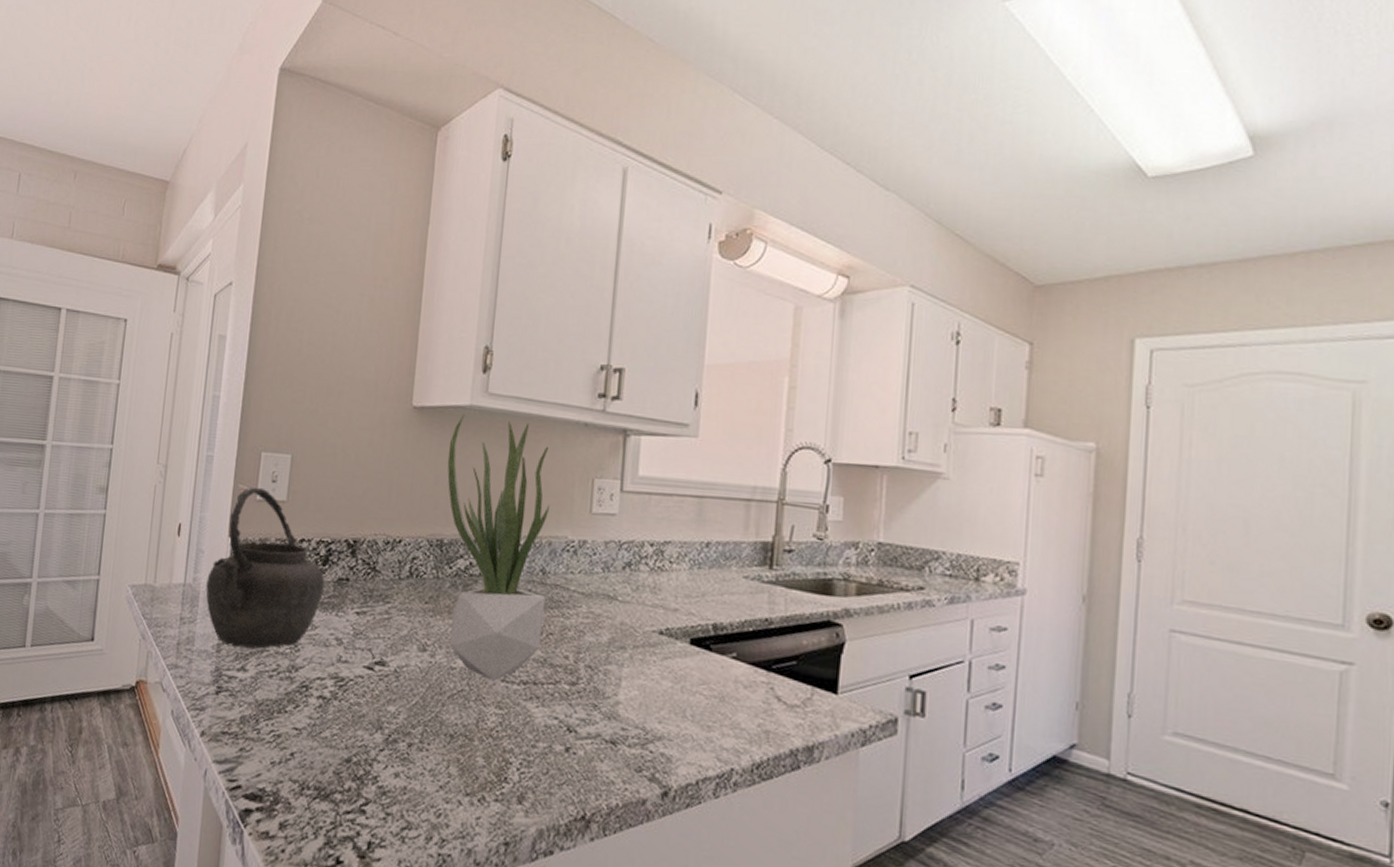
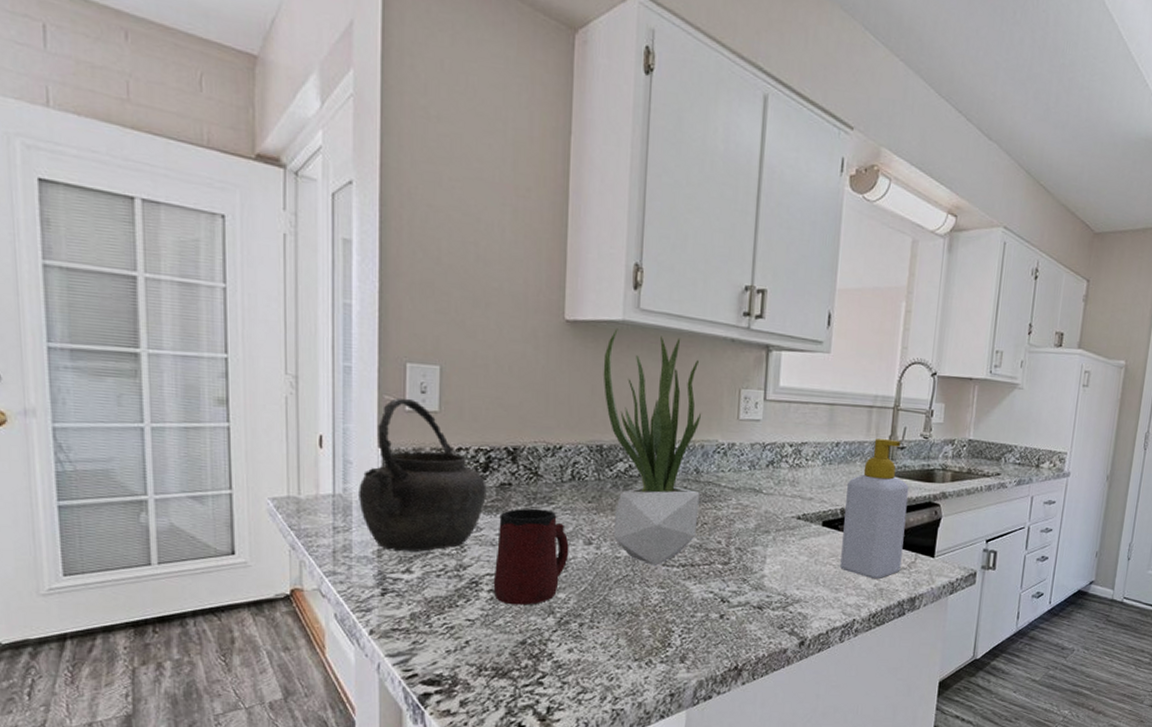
mug: none [322,606,403,717] -> present [493,508,569,606]
soap bottle: none [713,539,800,718] -> present [840,439,909,580]

